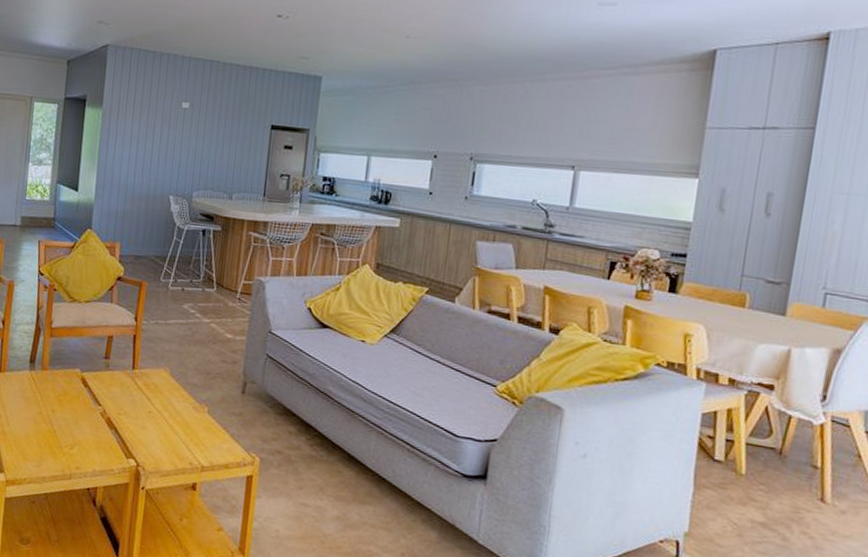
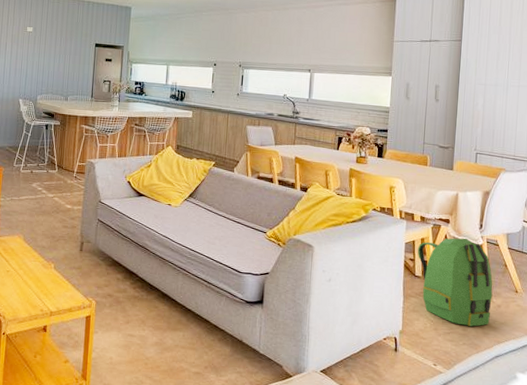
backpack: none [720,411,836,537] -> present [417,237,493,327]

